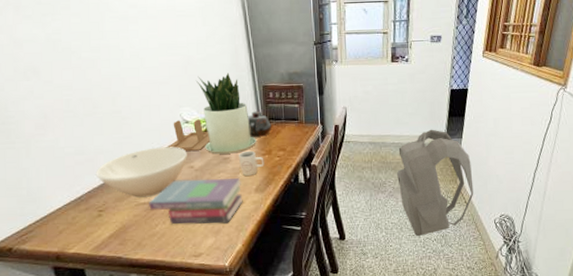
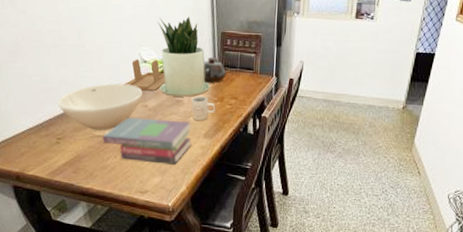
backpack: present [397,129,474,237] -> none [349,92,430,202]

